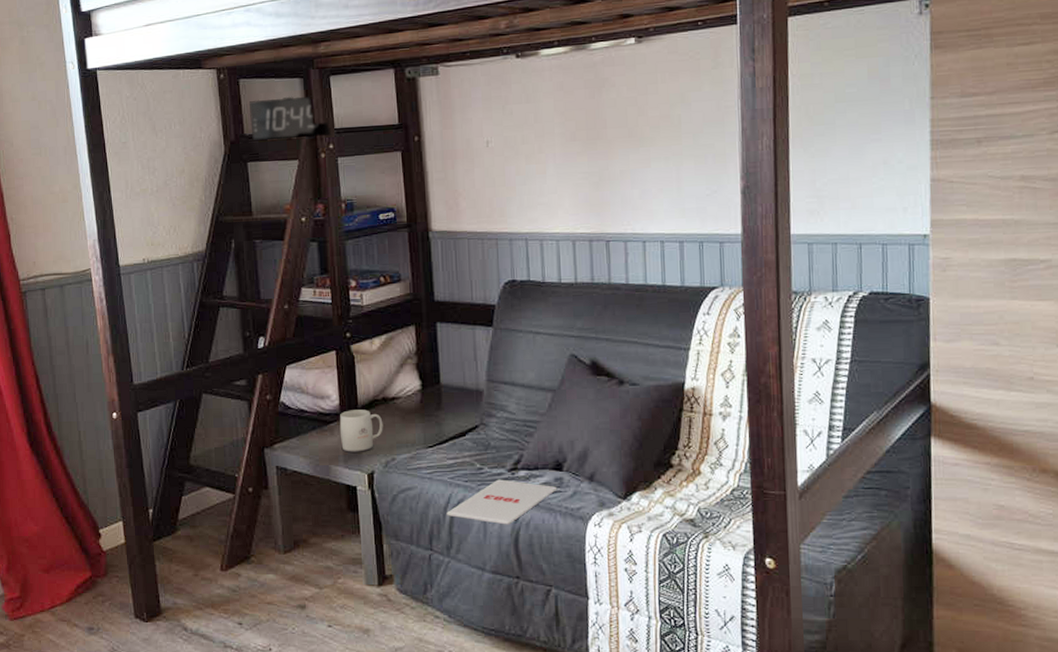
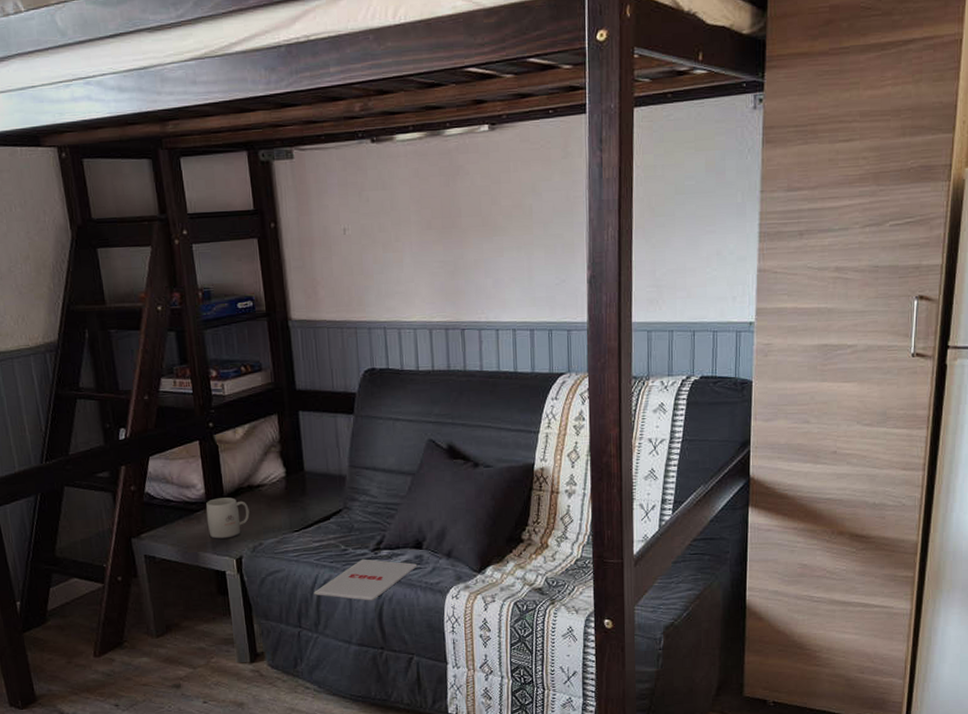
alarm clock: present [250,95,331,141] -> none [95,178,184,226]

